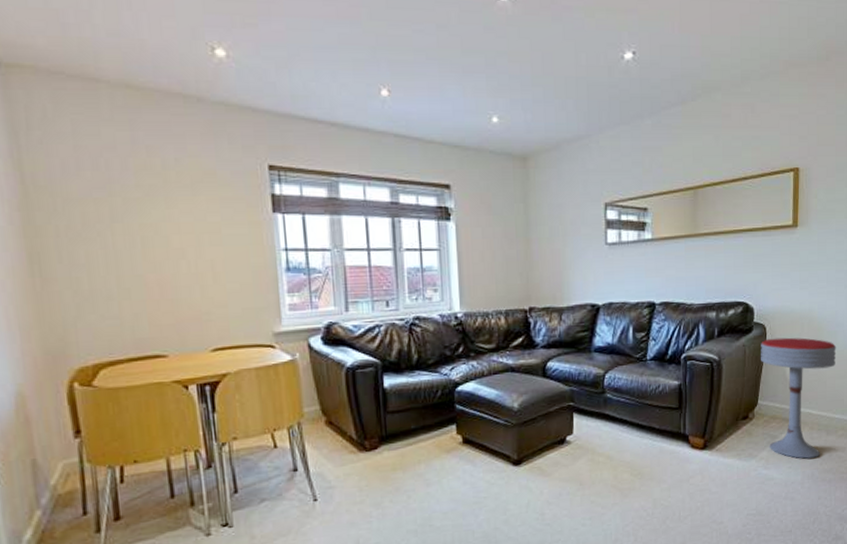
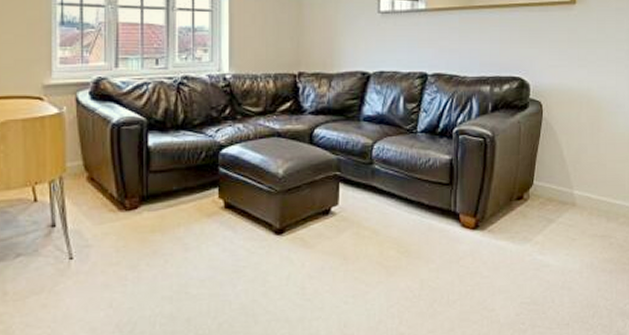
bar stool: present [761,337,836,459] -> none [537,116,617,246]

